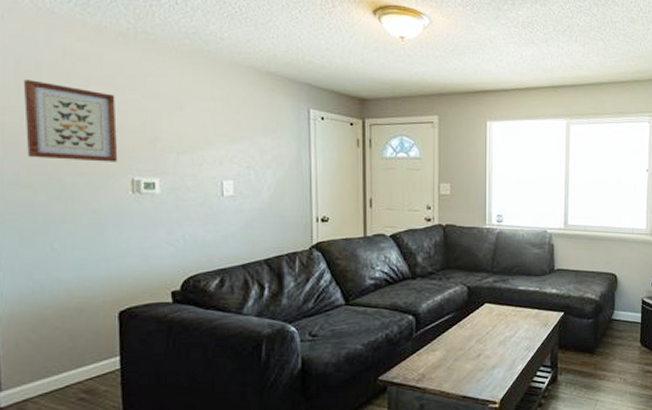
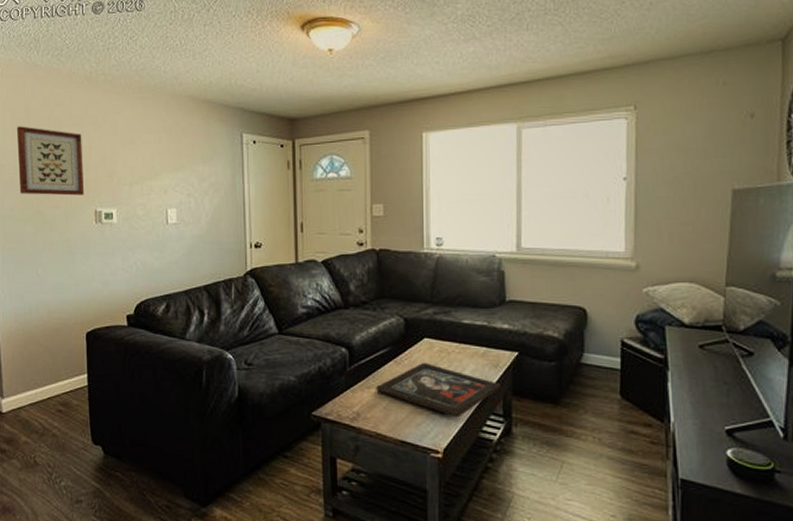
religious icon: none [441,326,549,372] -> present [376,363,500,418]

